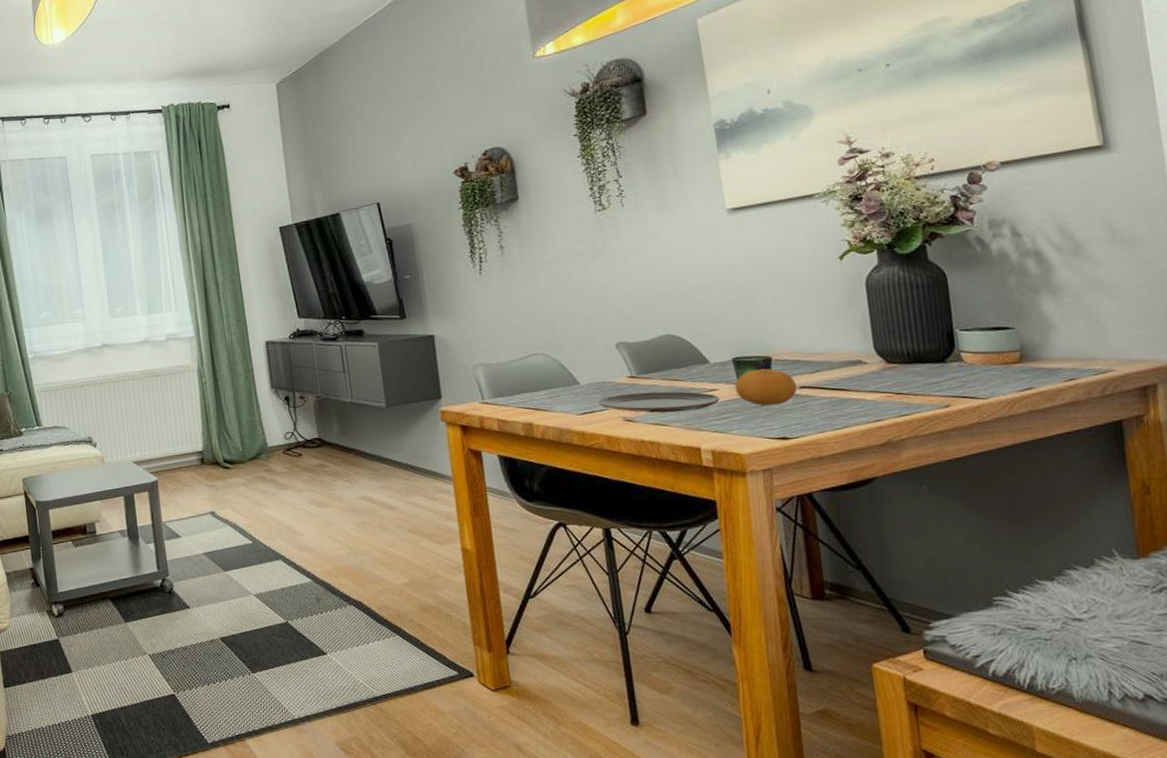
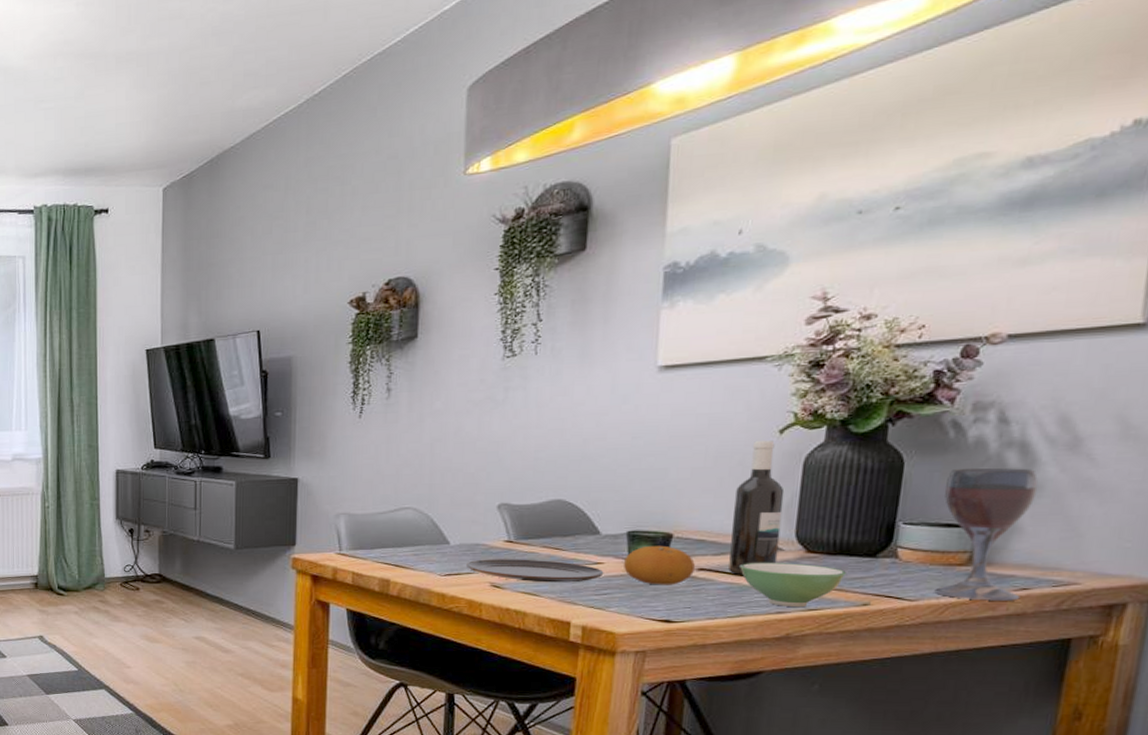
wine bottle: none [814,266,865,390] -> present [728,441,785,575]
bowl: none [834,374,924,415] -> present [740,563,846,608]
cup: none [985,273,1071,393] -> present [934,468,1038,601]

